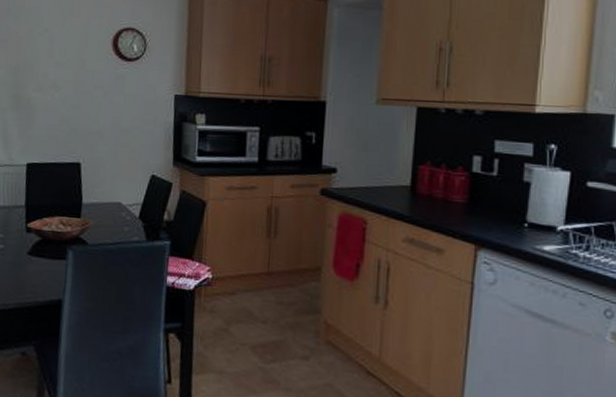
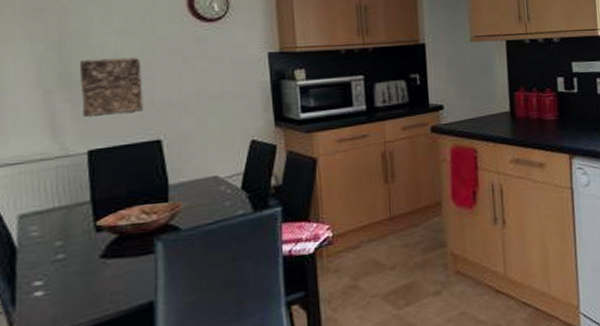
relief panel: none [26,85,72,136] -> present [79,57,143,118]

